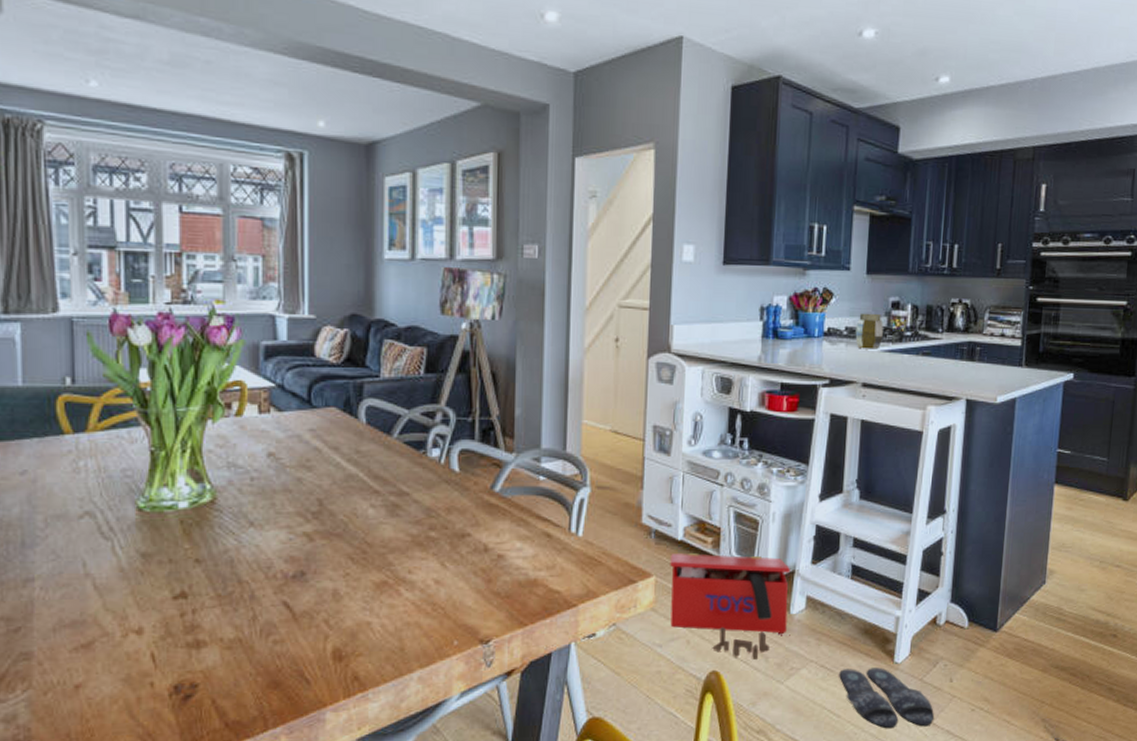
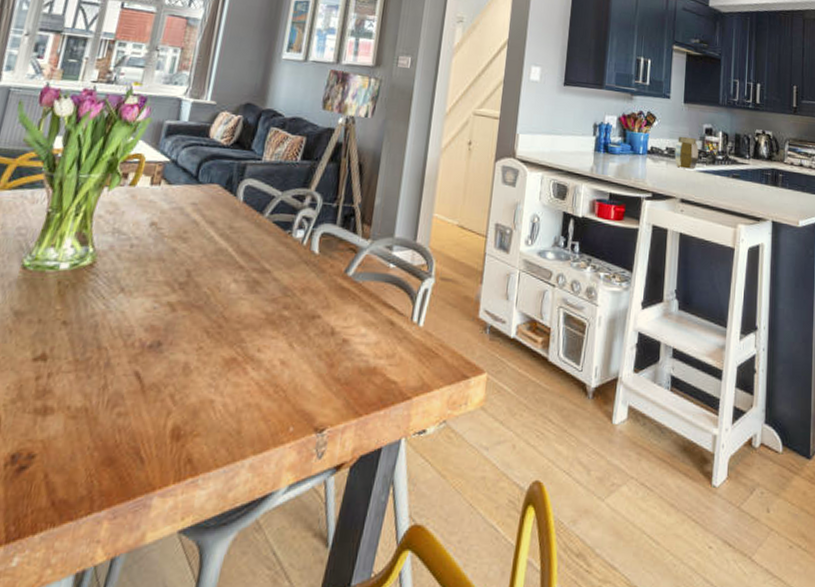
toy: present [670,553,790,661] -> none [498,351,614,473]
slippers: present [839,667,934,729] -> none [659,489,752,563]

